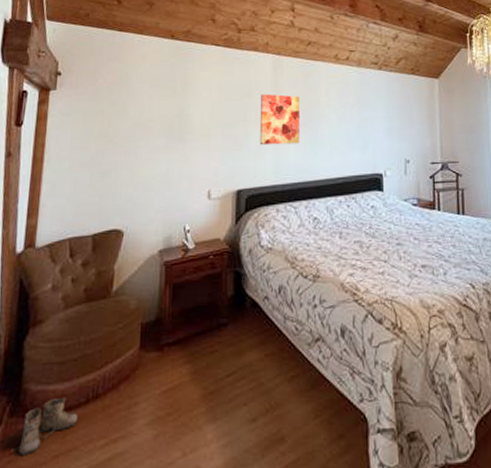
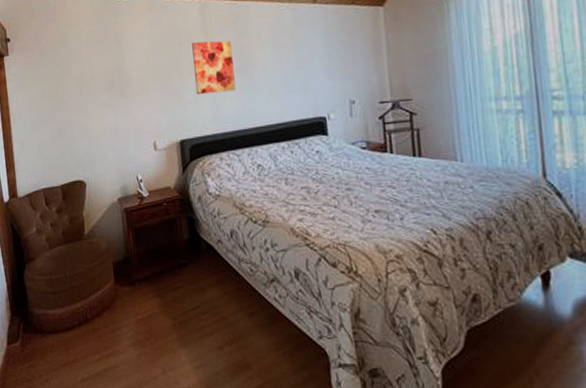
boots: present [13,397,79,456] -> none [31,320,76,363]

